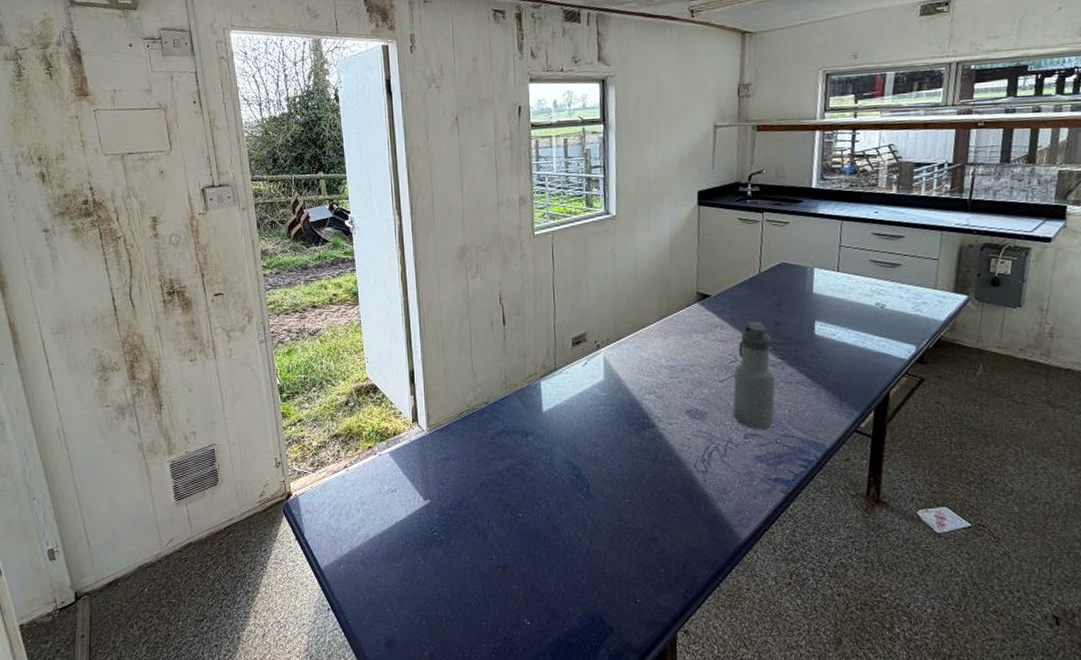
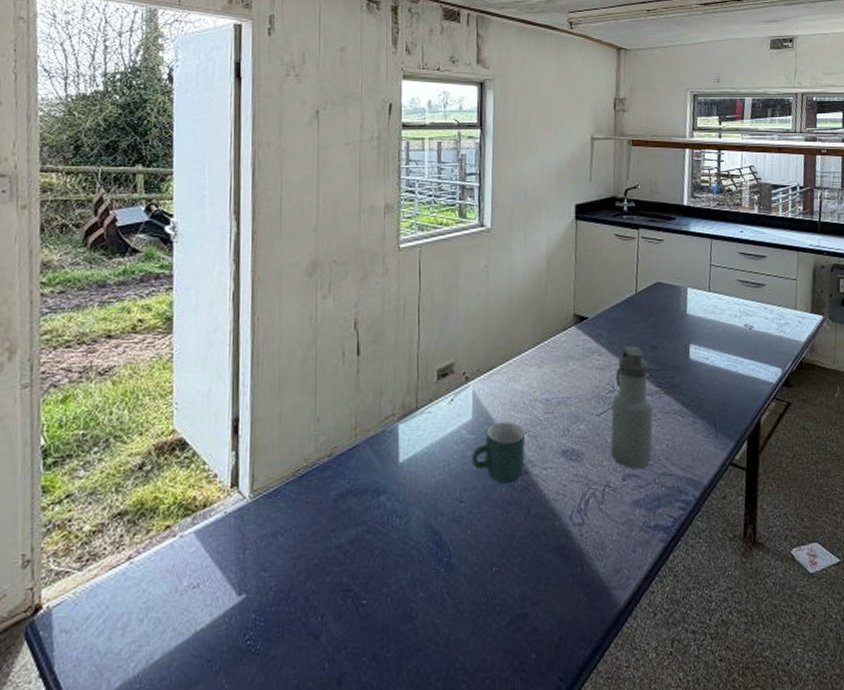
mug: none [605,383,652,434] -> present [472,421,526,484]

